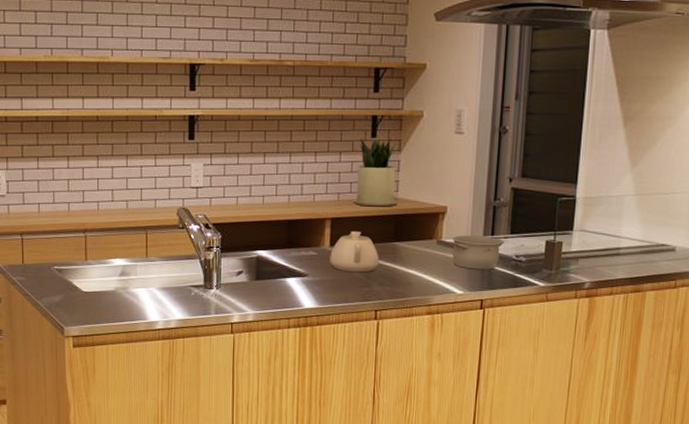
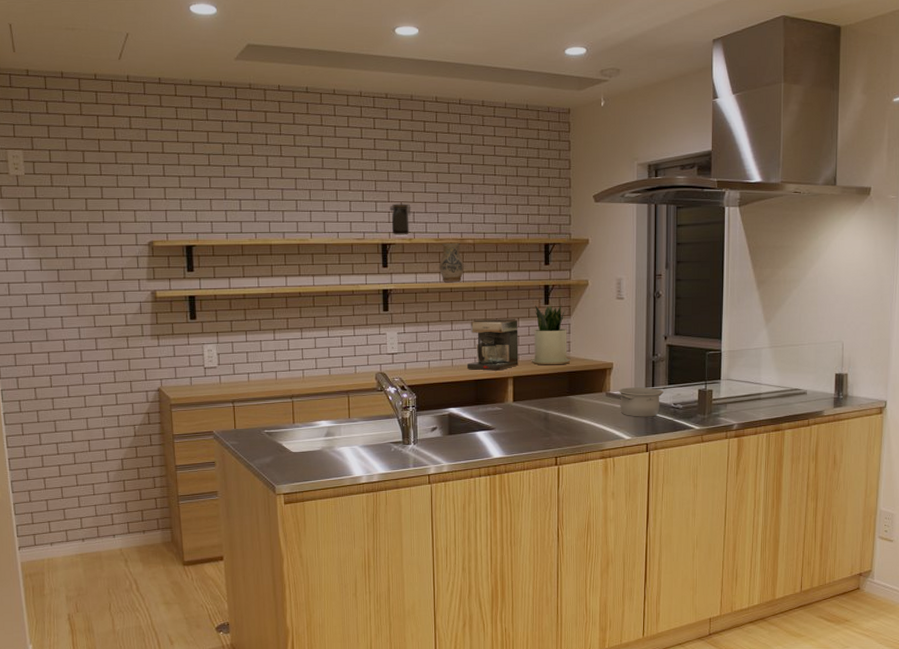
jar: none [200,19,225,55] -> present [390,203,411,235]
ceramic pitcher: none [253,63,281,109] -> present [439,241,464,282]
coffee maker: none [279,151,340,211] -> present [466,318,519,371]
teapot: present [329,230,379,273] -> none [512,387,557,424]

